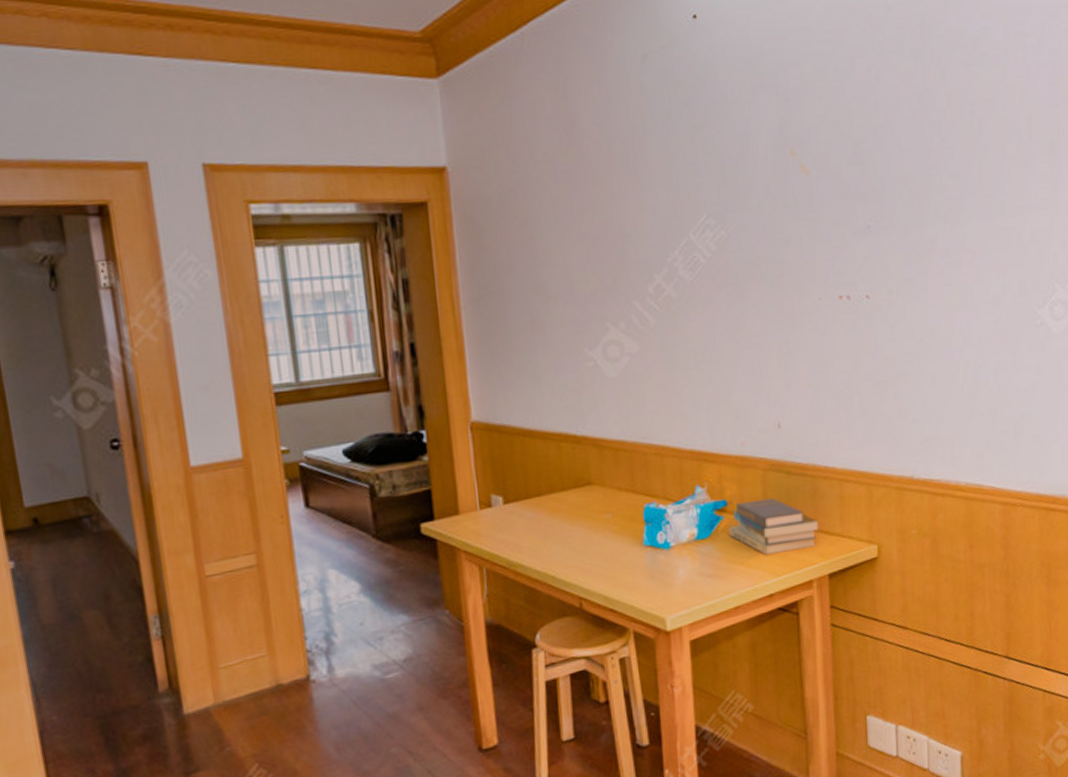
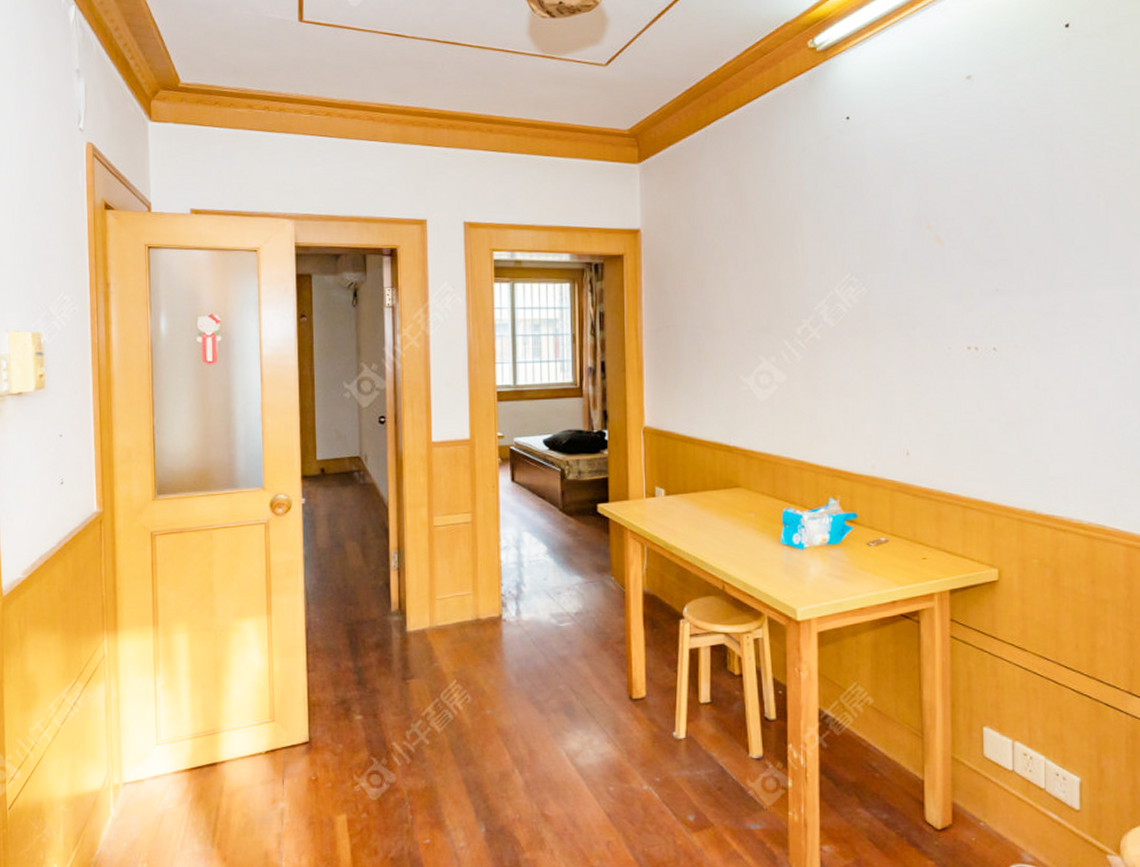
books: present [729,498,818,555] -> none [858,516,941,565]

